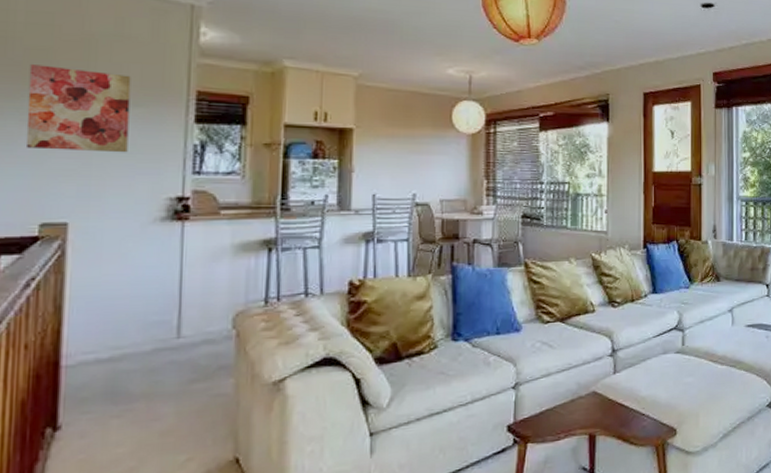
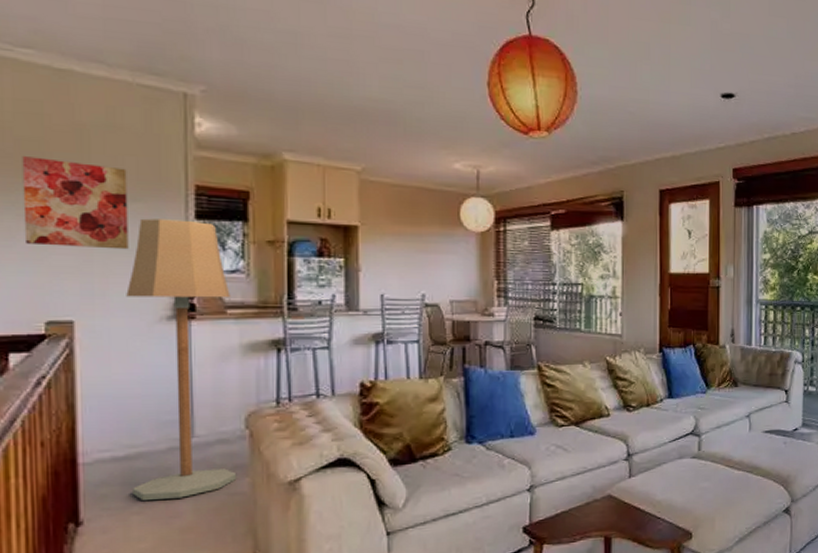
floor lamp: none [114,123,225,404] -> present [126,218,237,501]

